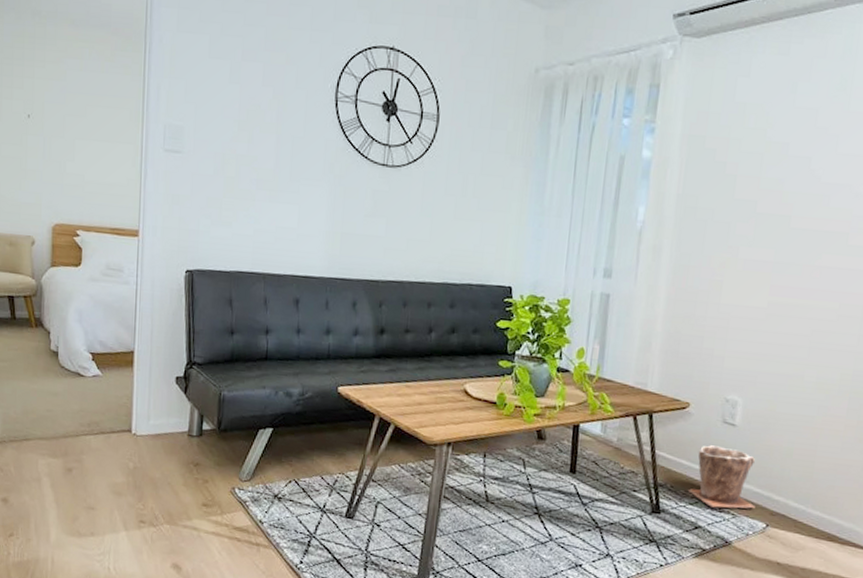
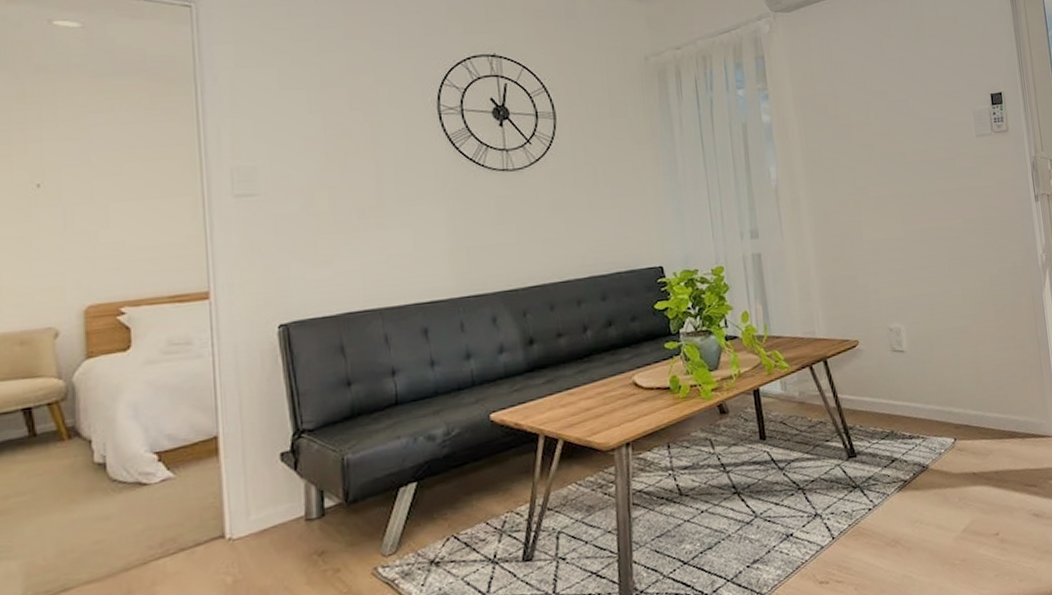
plant pot: present [687,444,756,509] -> none [876,374,940,437]

